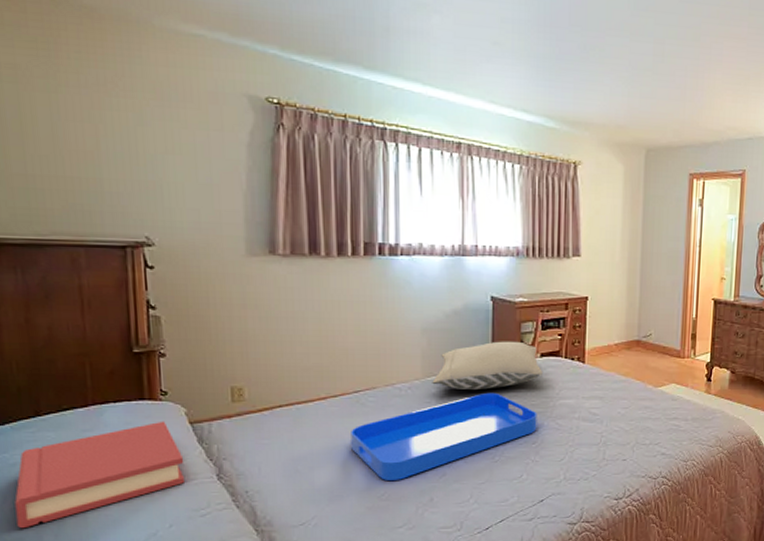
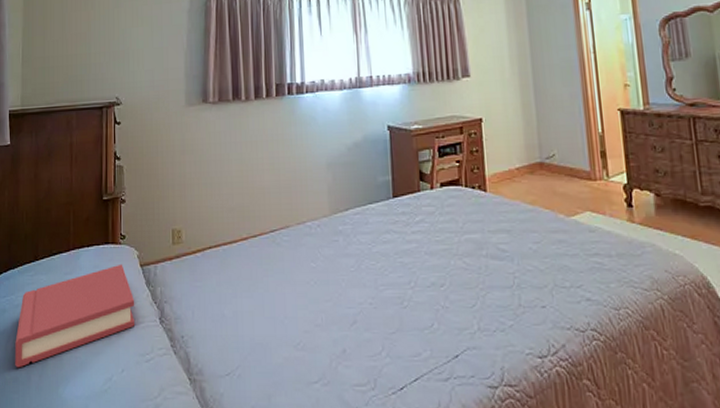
serving tray: present [351,392,537,482] -> none [268,228,444,329]
pillow: present [432,341,542,390] -> none [338,171,444,226]

